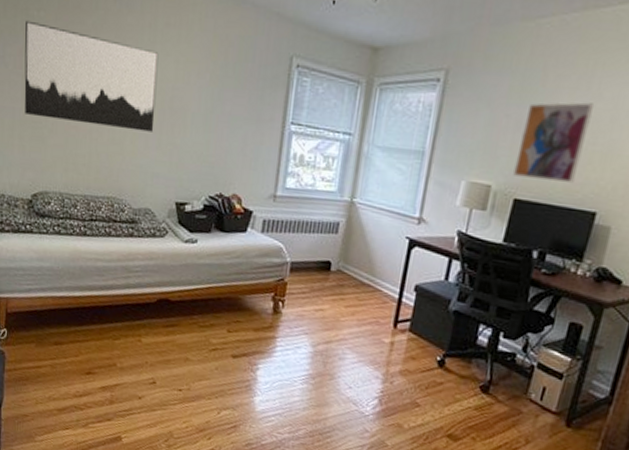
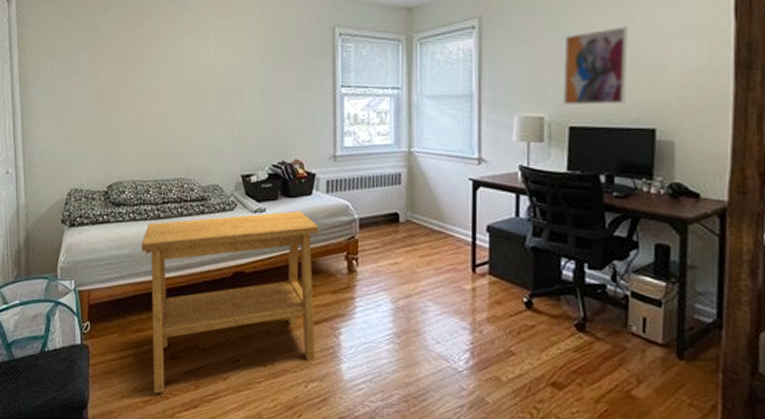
wall art: present [24,20,159,132] -> none [95,31,215,114]
side table: none [65,239,250,404] -> present [141,211,319,394]

